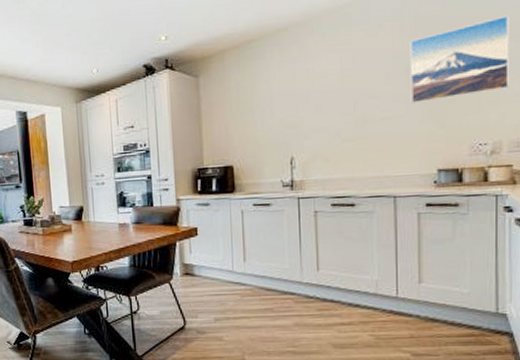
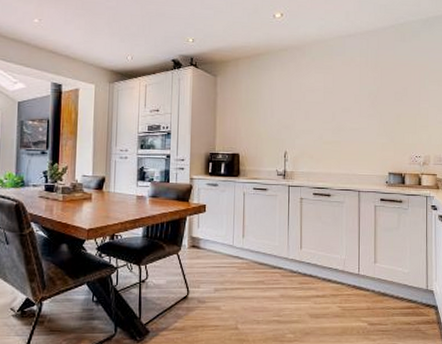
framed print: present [410,15,509,104] -> none [371,65,434,121]

